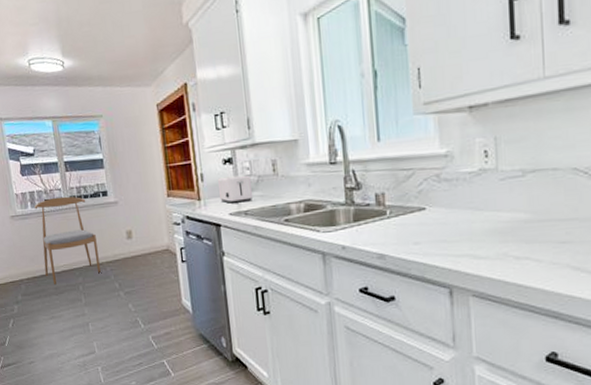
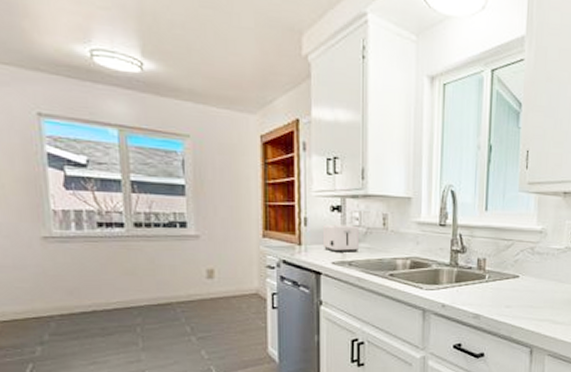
dining chair: present [34,196,101,284] -> none [81,221,168,324]

